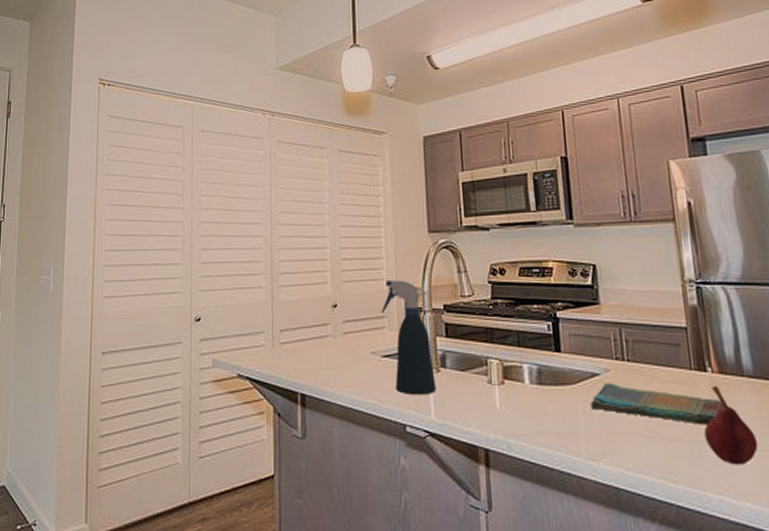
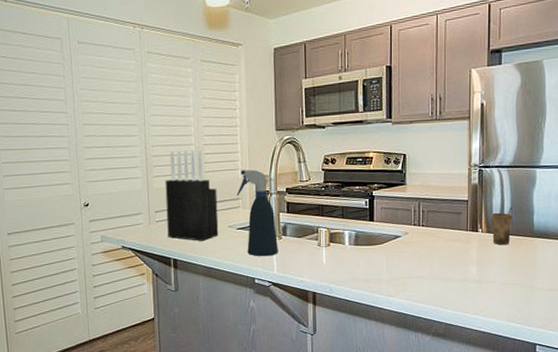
knife block: none [293,254,359,371] -> present [165,150,219,241]
dish towel: present [590,383,723,425] -> none [392,242,486,269]
fruit: present [703,386,759,465] -> none [470,241,506,295]
cup: none [722,338,755,392] -> present [491,207,513,245]

